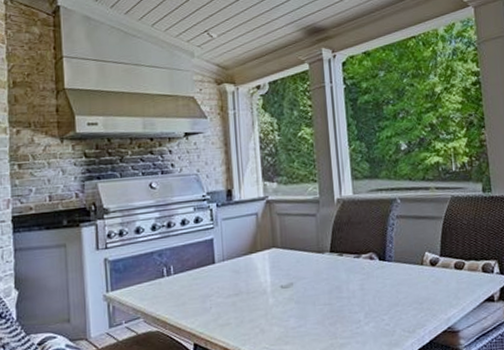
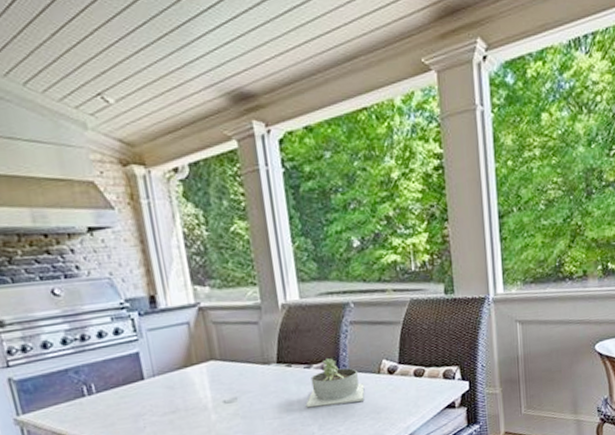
succulent planter: none [354,249,409,296] -> present [306,358,365,408]

